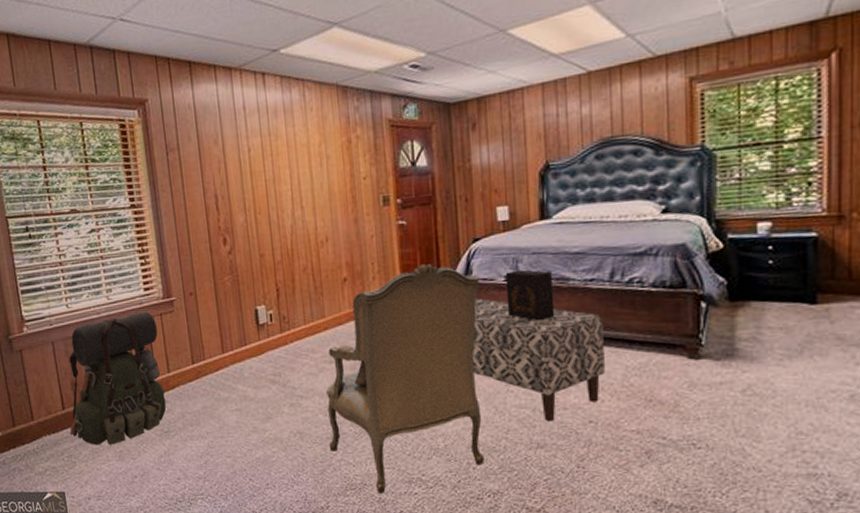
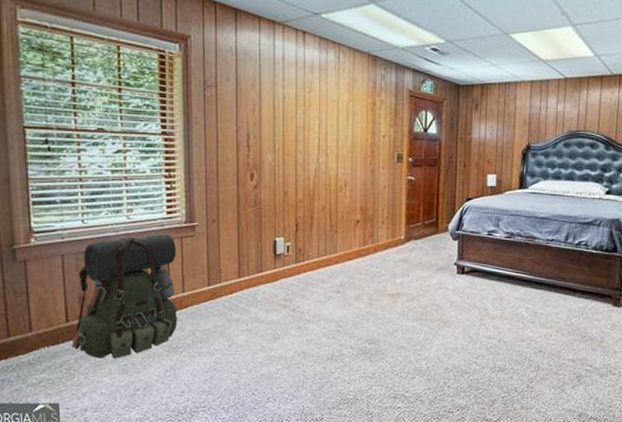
armchair: present [326,264,485,495] -> none [328,215,468,408]
bench: present [472,297,605,422] -> none [455,246,557,350]
decorative box: present [505,269,555,321] -> none [487,227,525,269]

